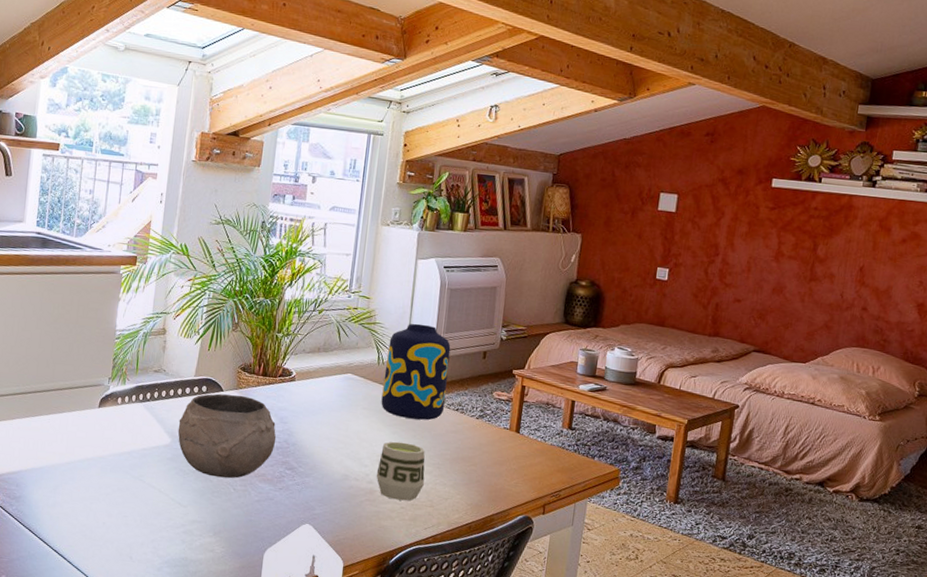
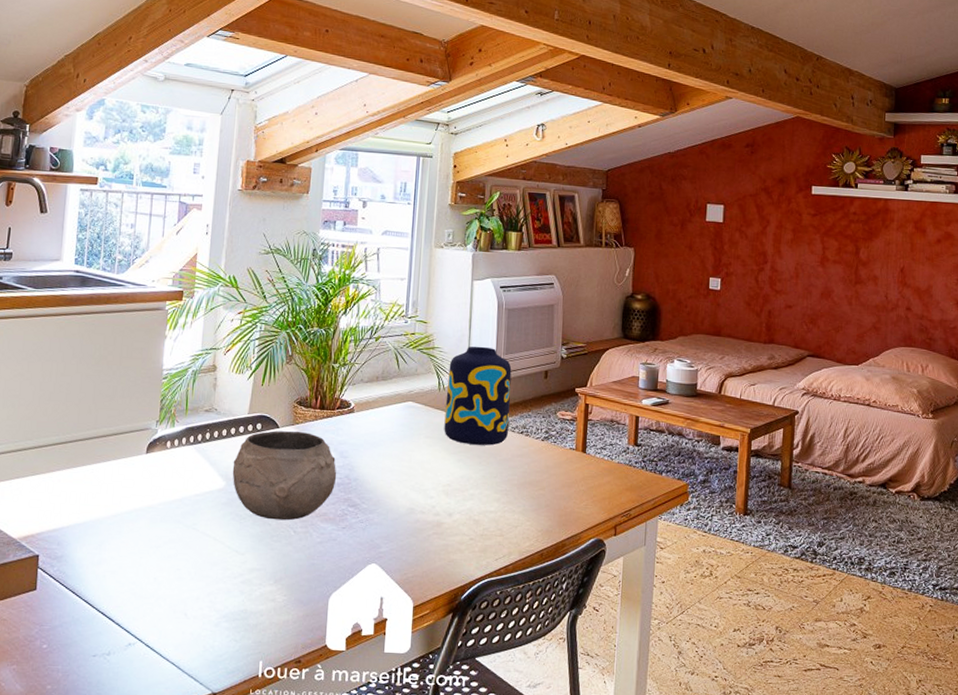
cup: present [376,441,425,501] -> none [442,469,493,532]

